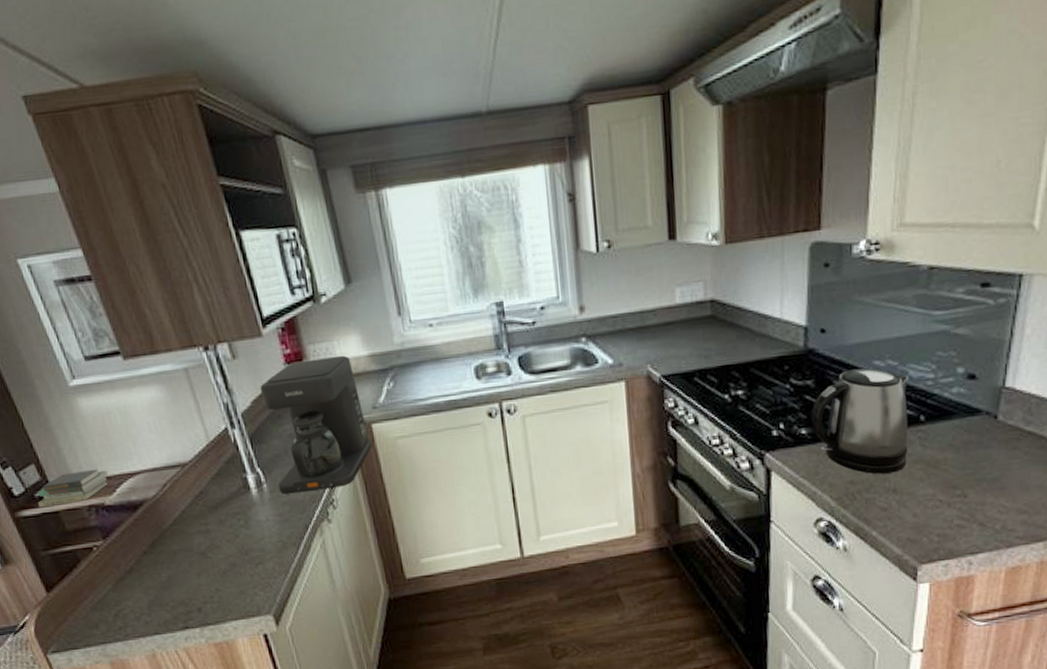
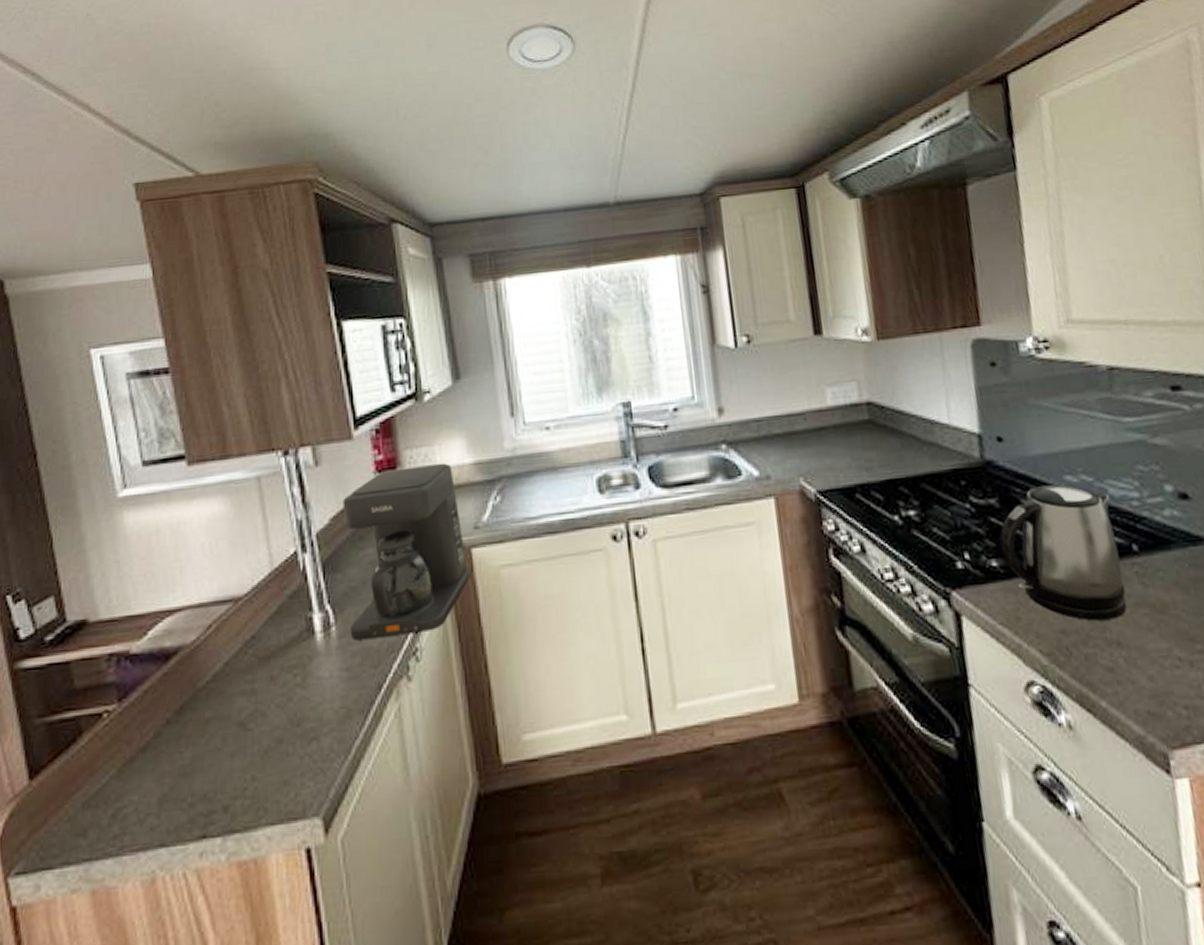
books: present [37,469,108,508] -> none [47,604,142,657]

